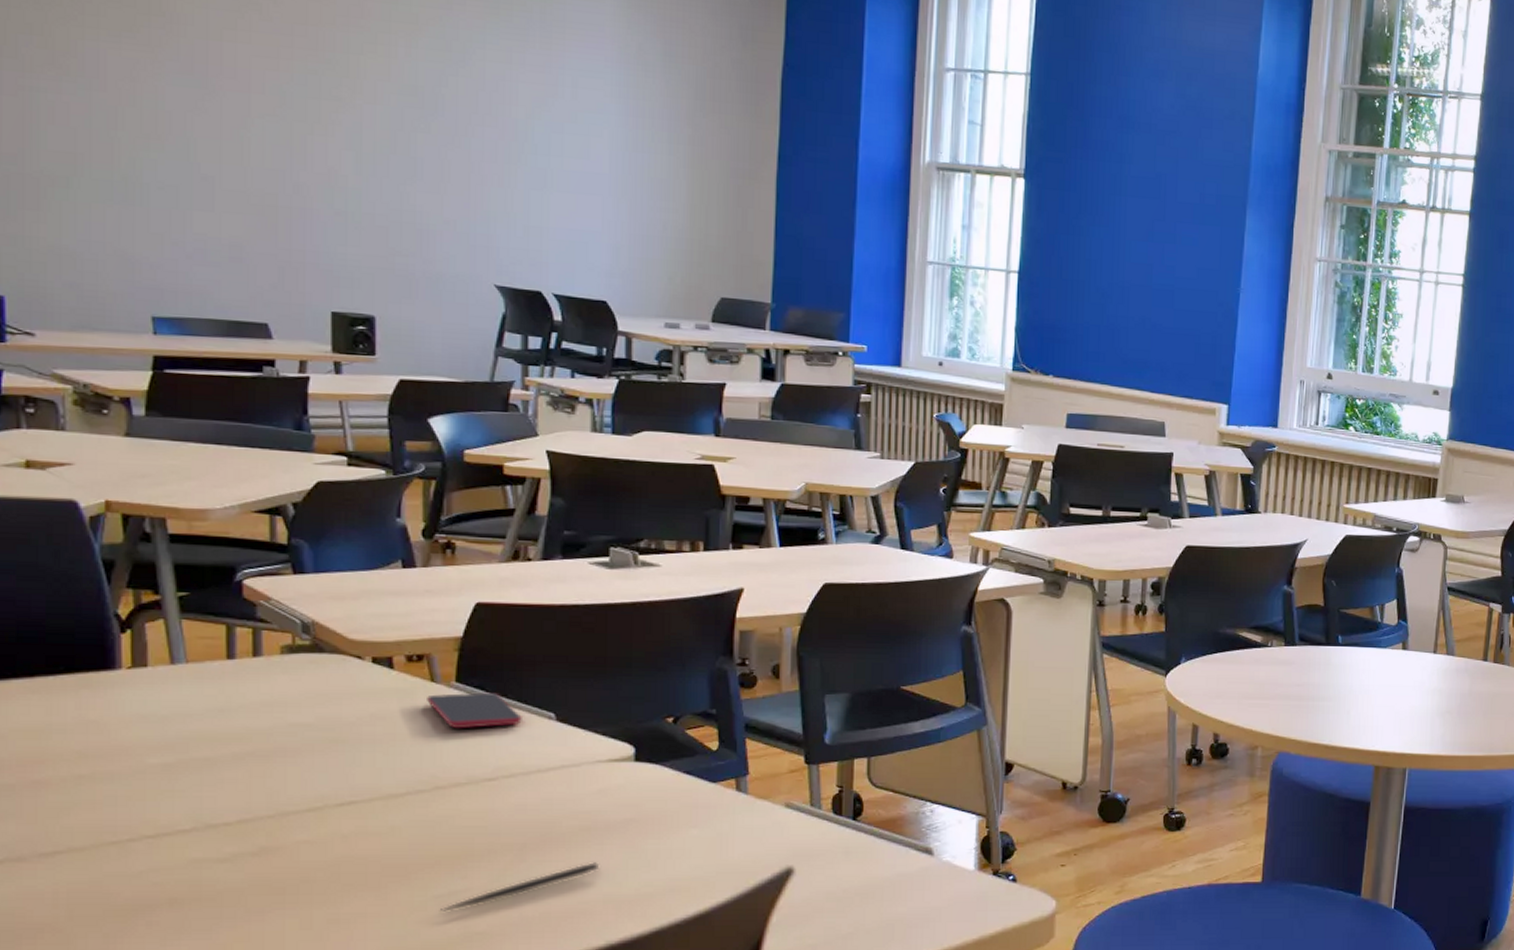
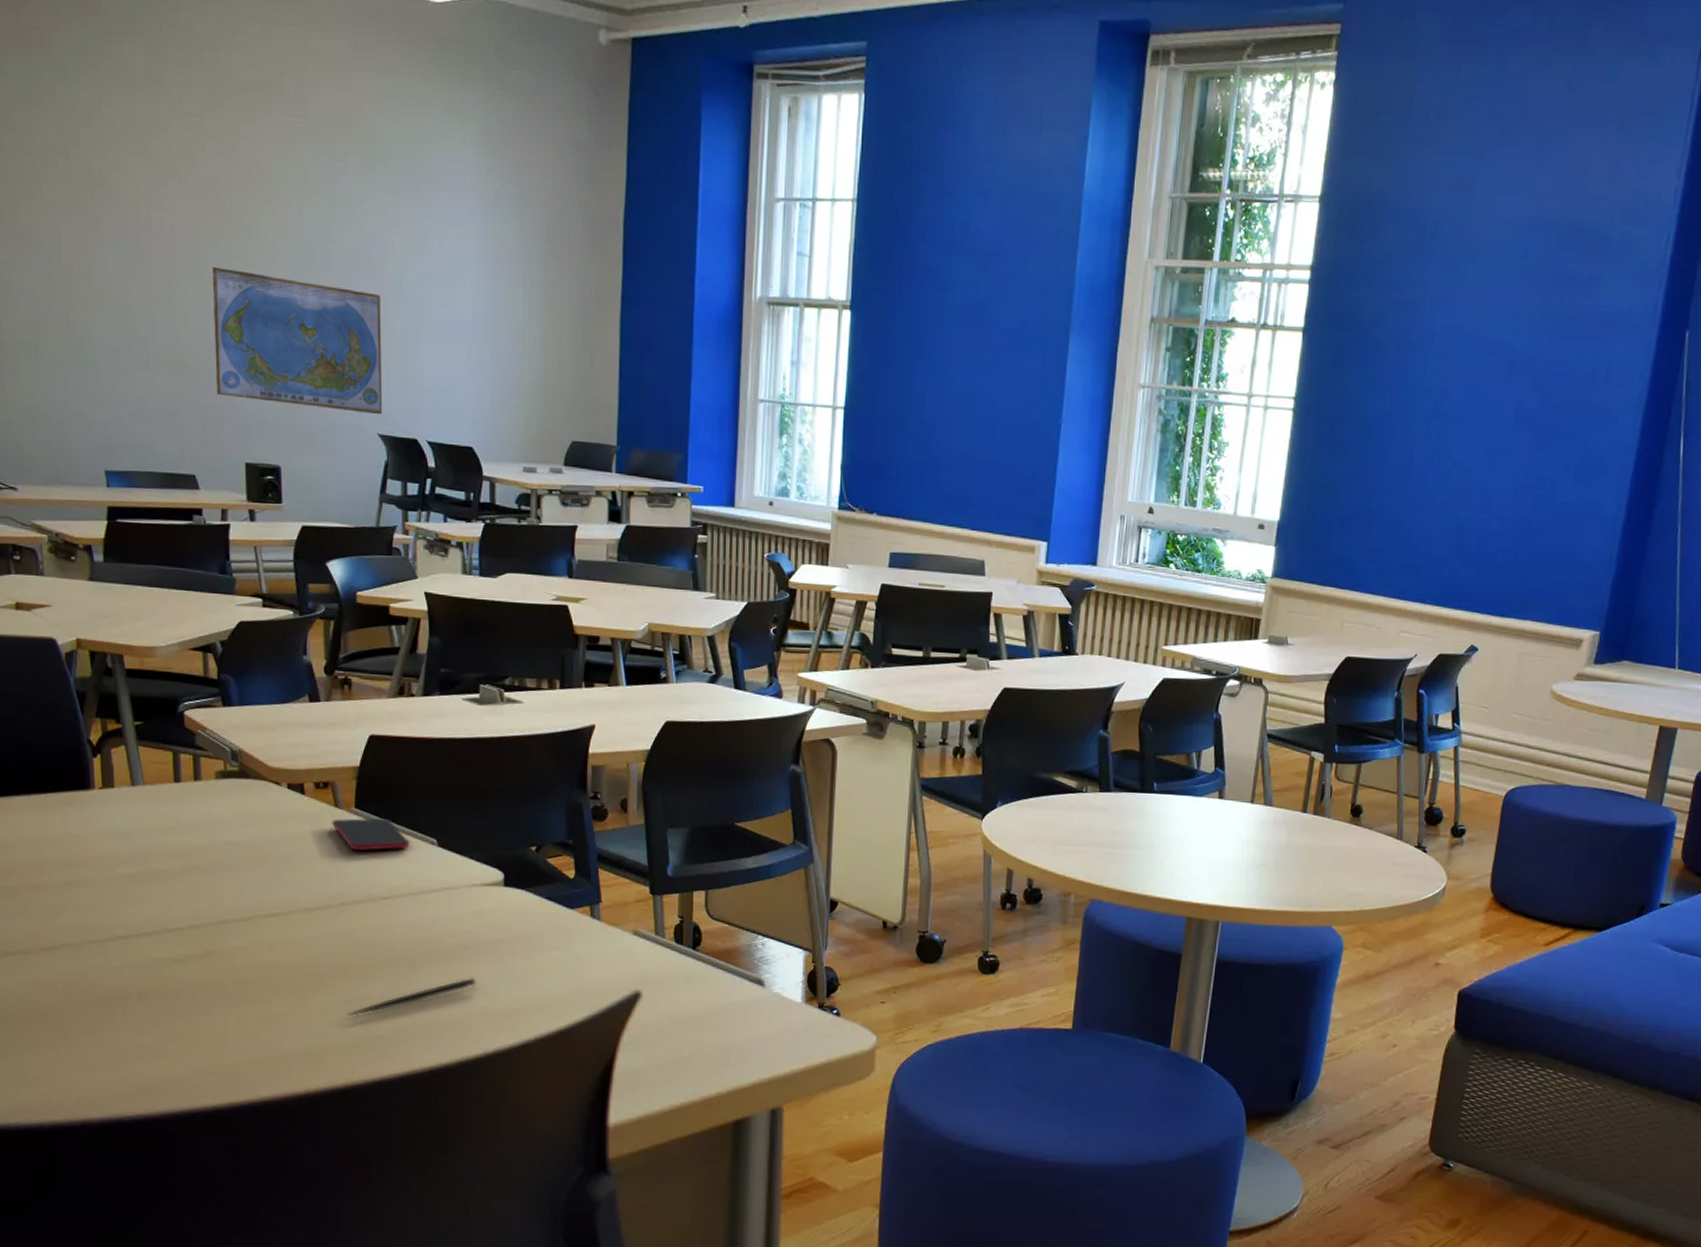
world map: none [297,104,502,266] -> present [211,266,383,415]

